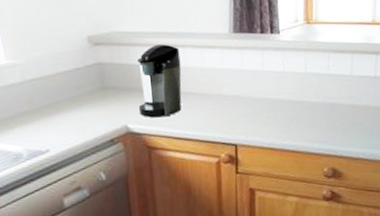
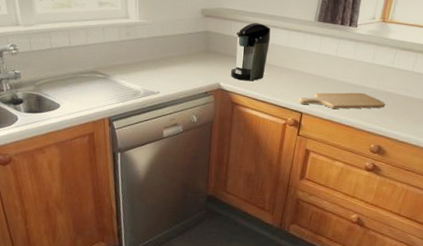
chopping board: none [229,109,330,135] -> present [298,92,385,109]

